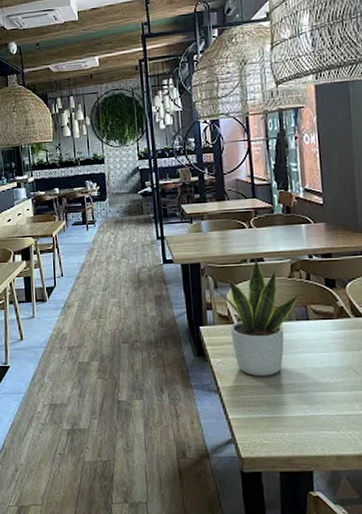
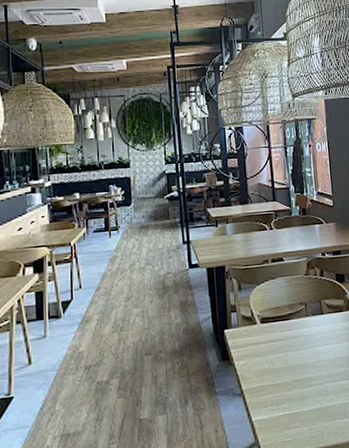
potted plant: present [213,258,299,377] -> none [238,258,314,375]

